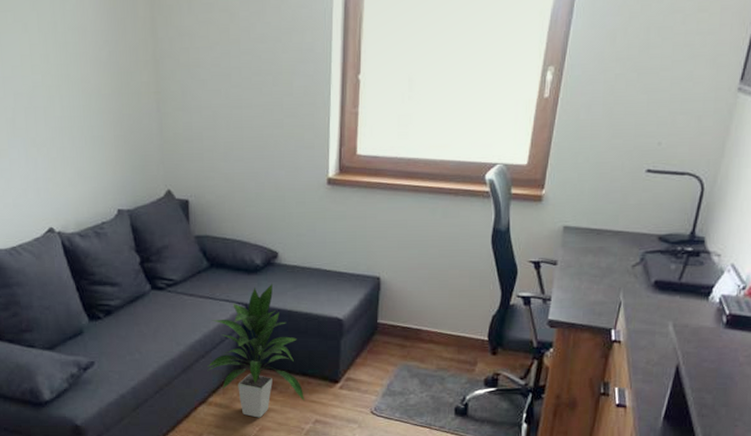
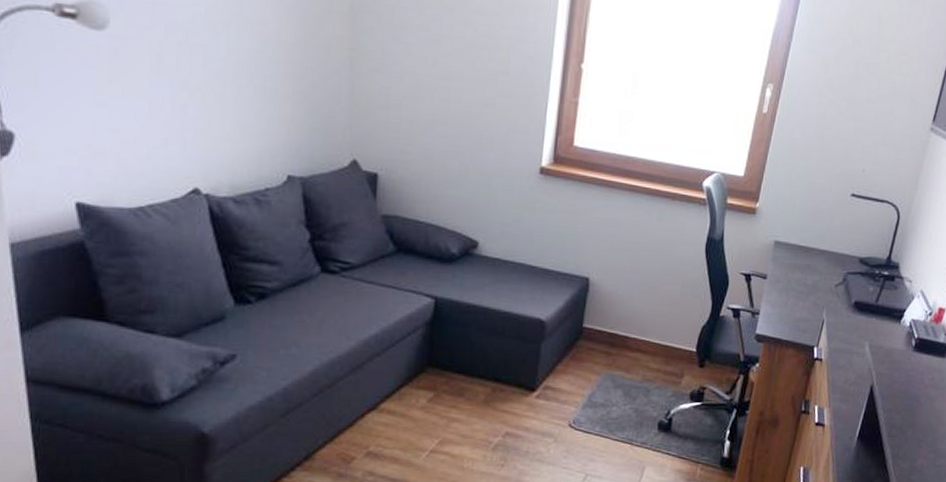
indoor plant: present [207,284,306,418] -> none [382,276,496,429]

